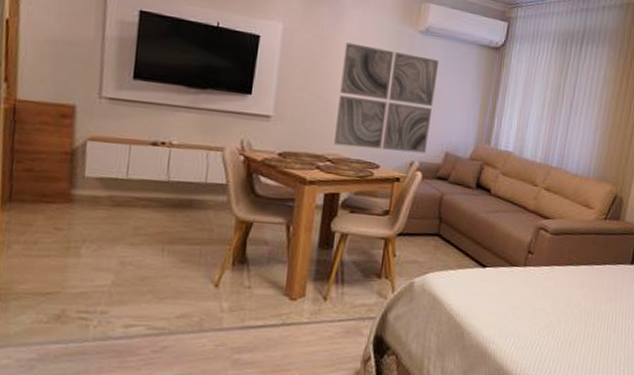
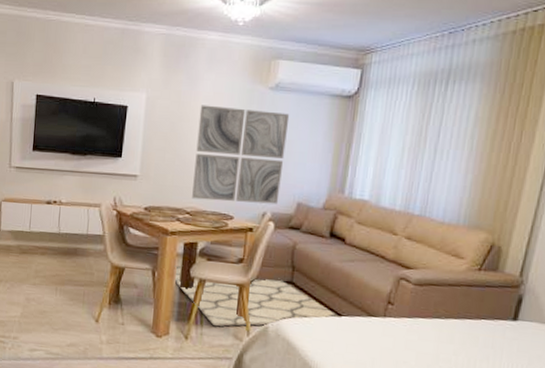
rug: none [312,219,484,285] -> present [174,266,340,327]

